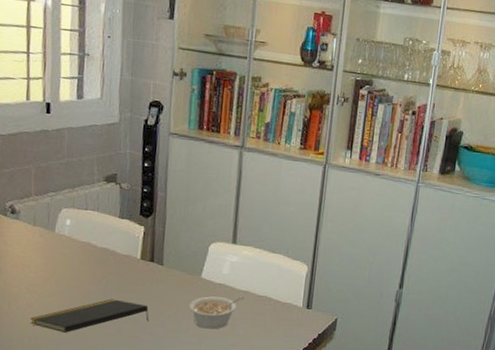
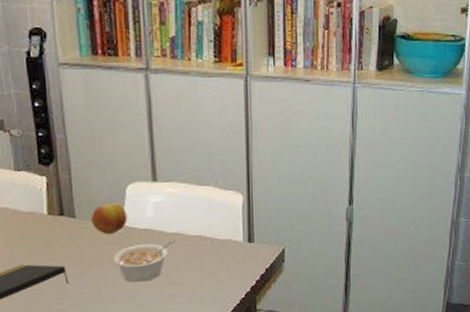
fruit: none [175,257,207,284] -> present [90,202,128,234]

